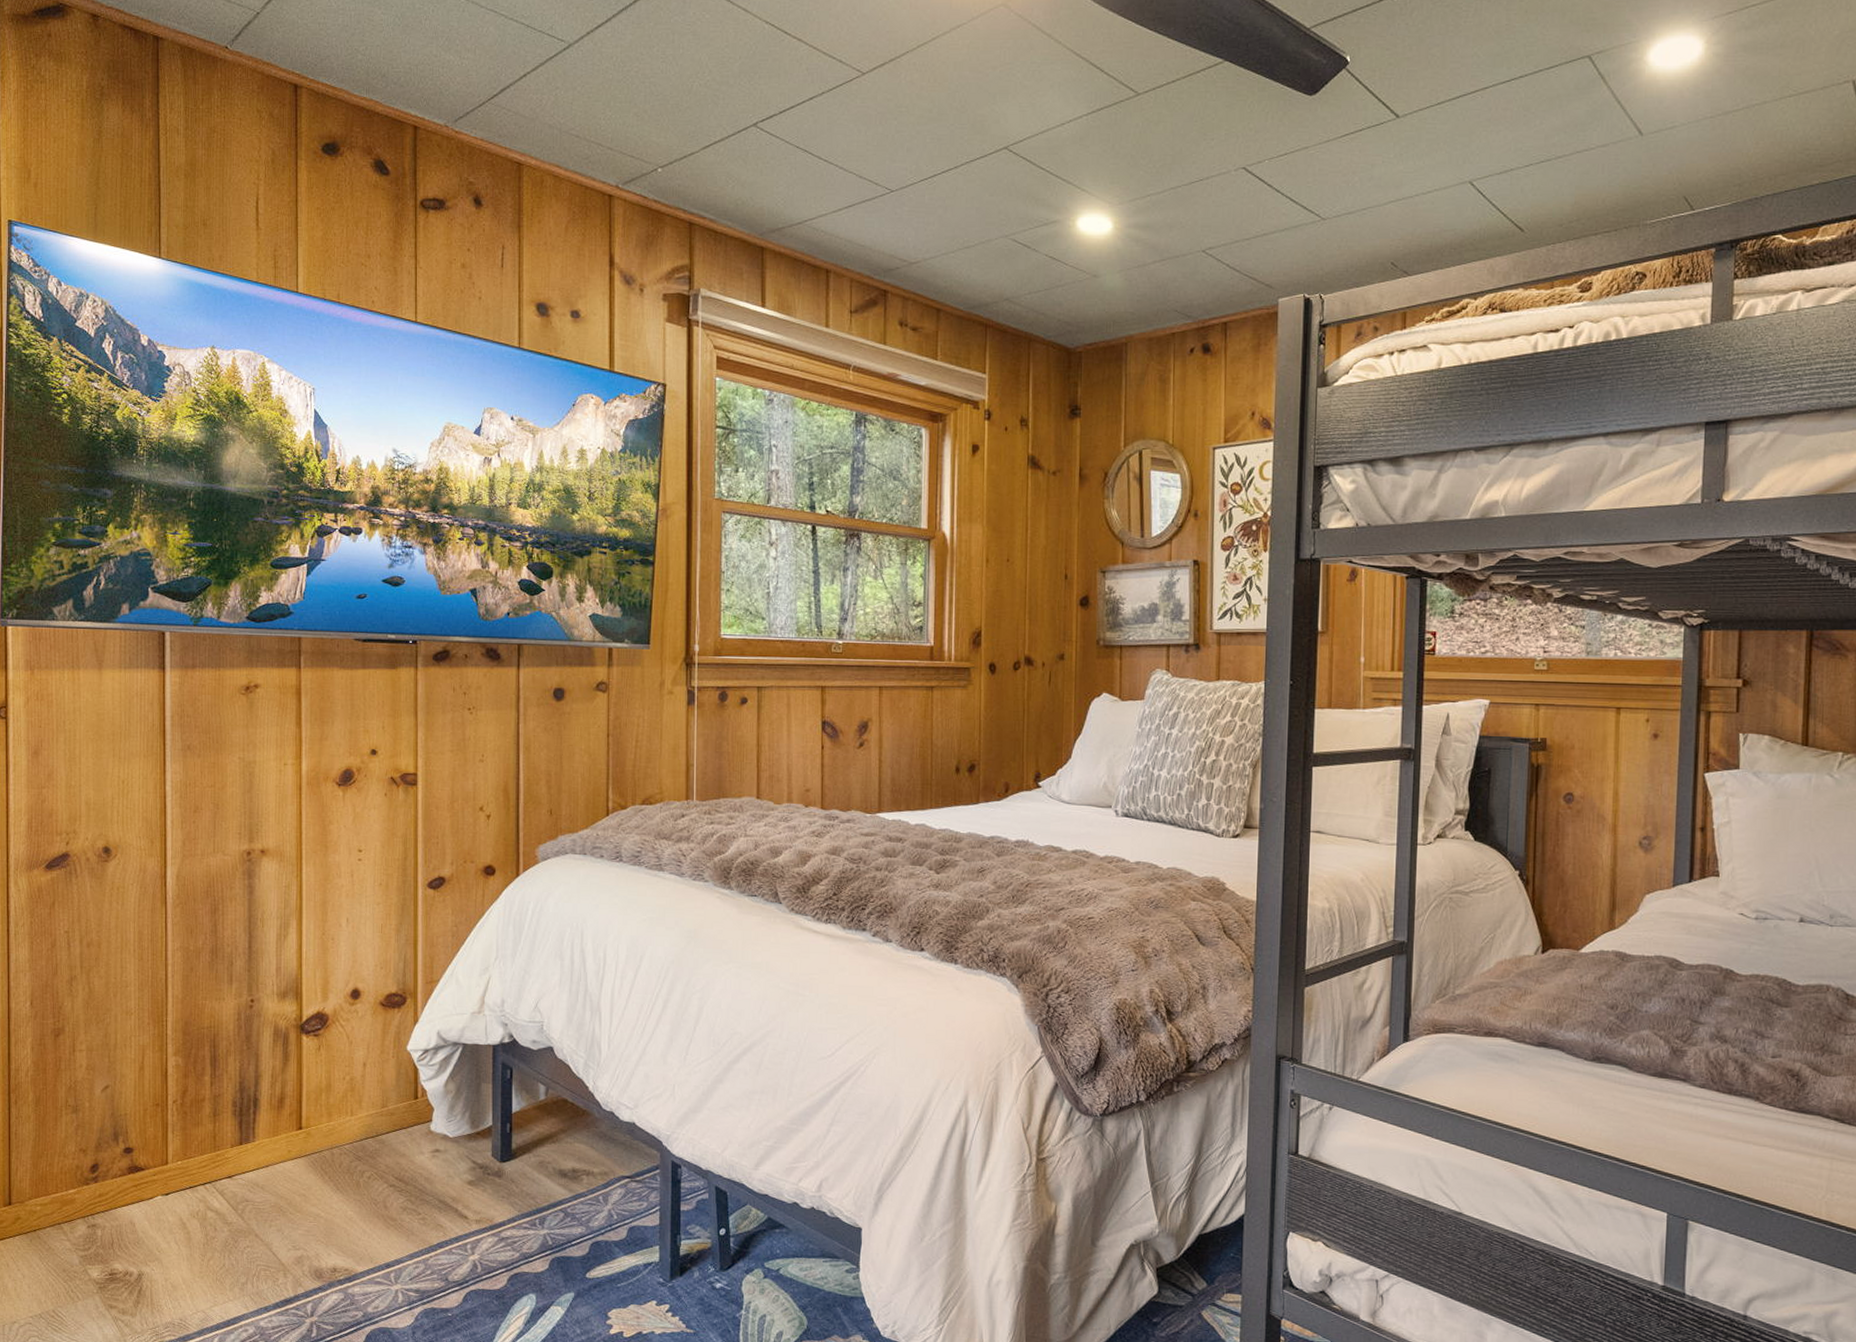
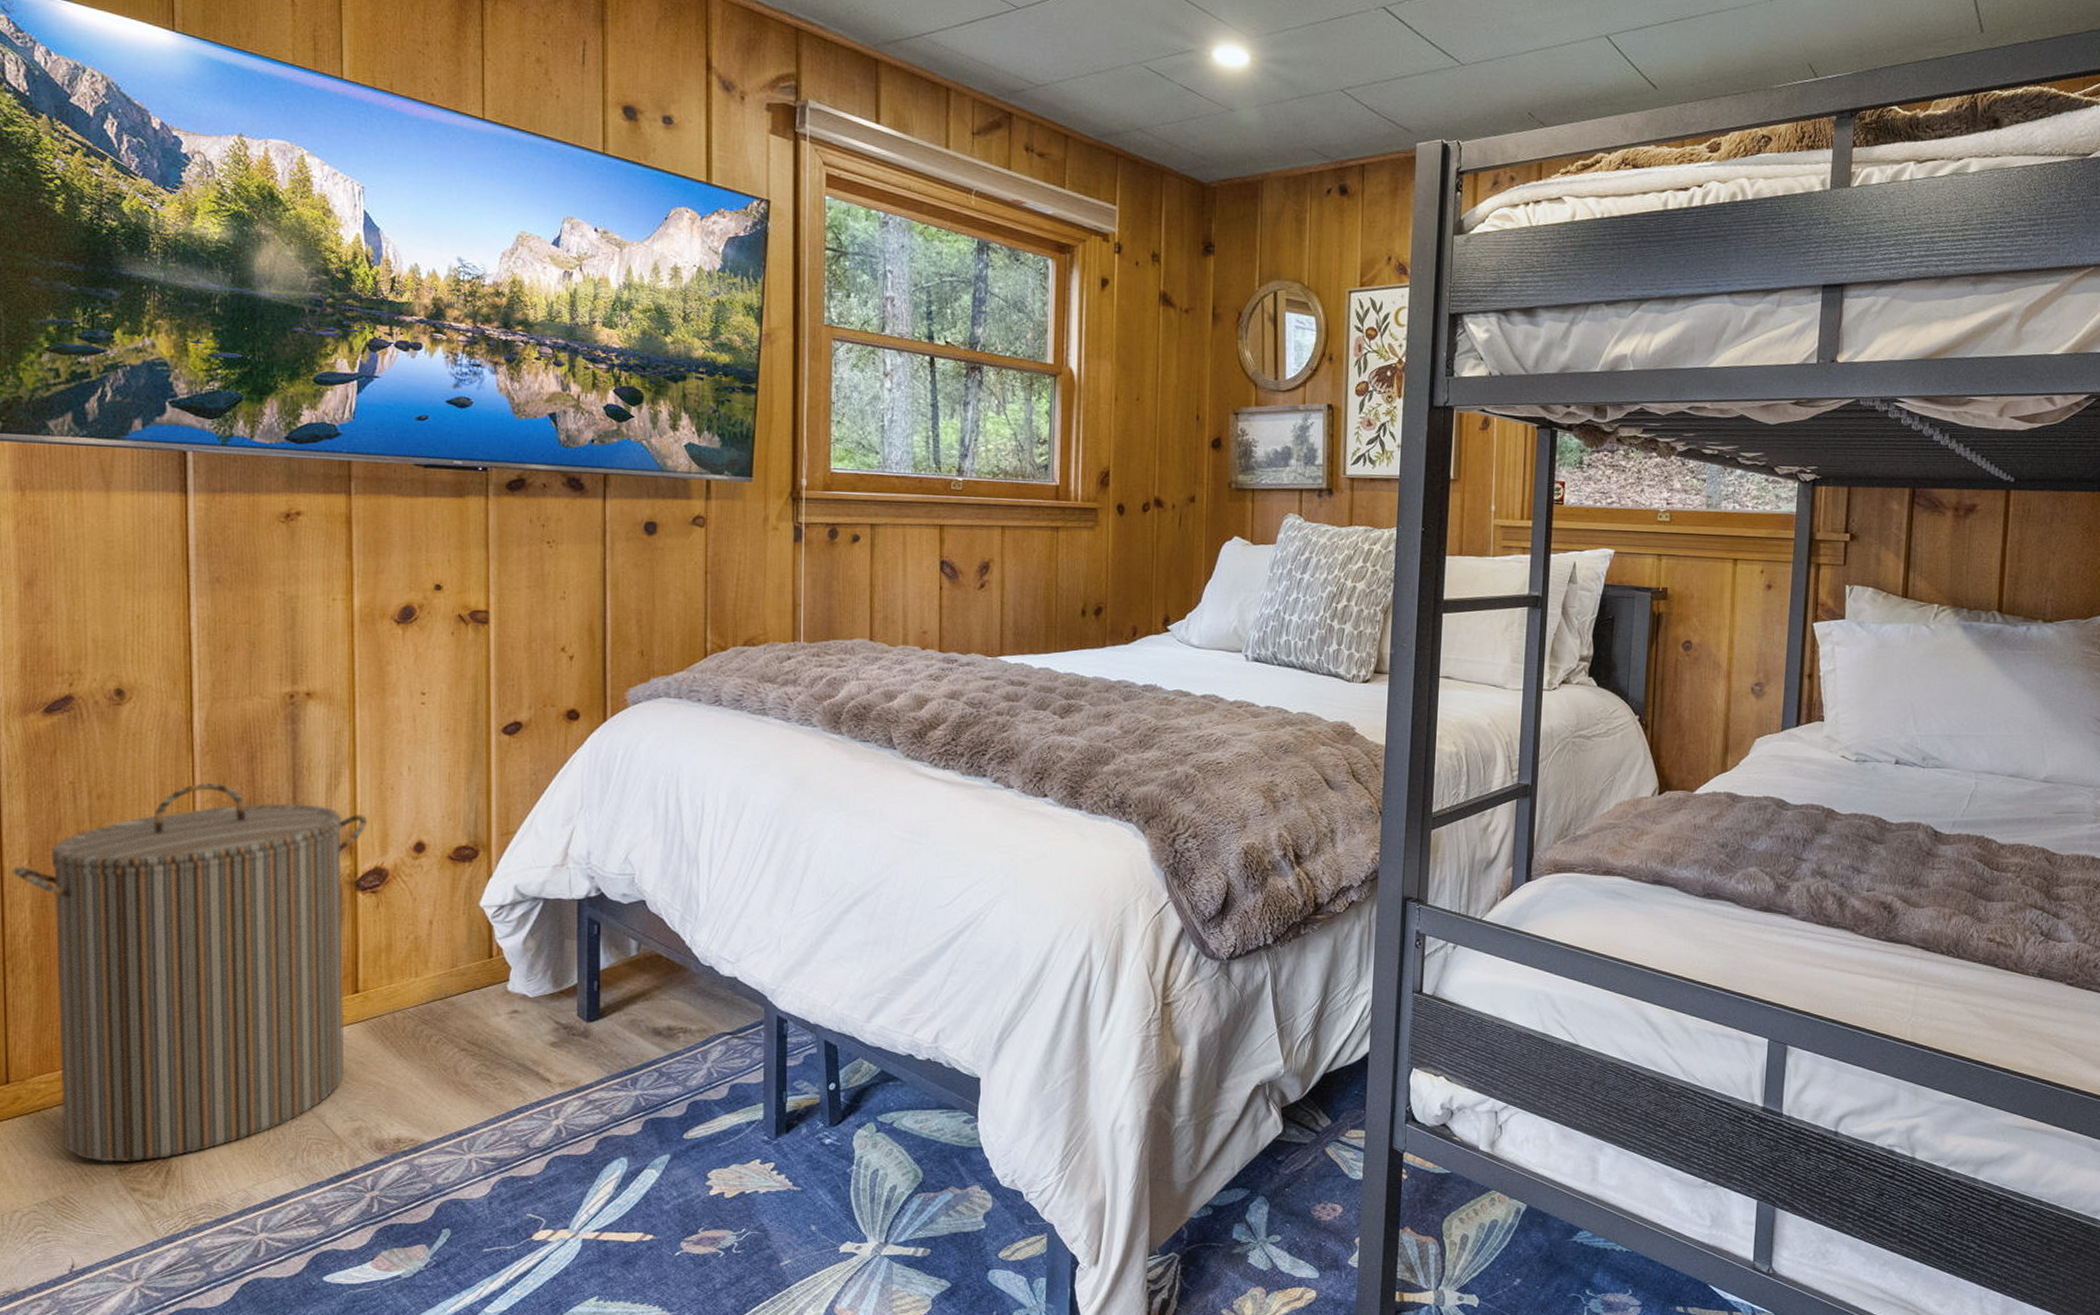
laundry hamper: none [18,932,312,1282] -> present [13,782,368,1163]

